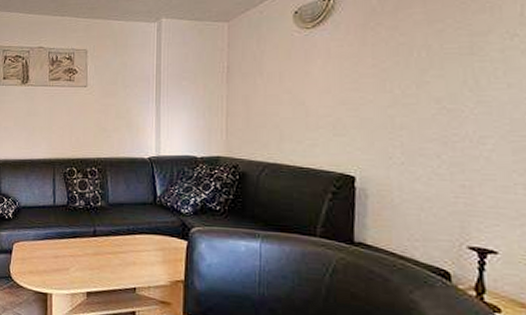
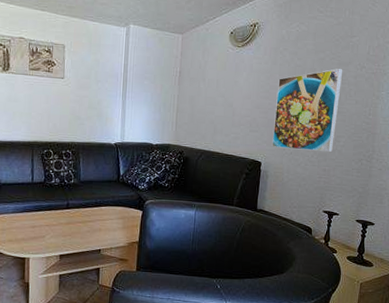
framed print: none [369,41,479,159] -> present [272,69,343,152]

